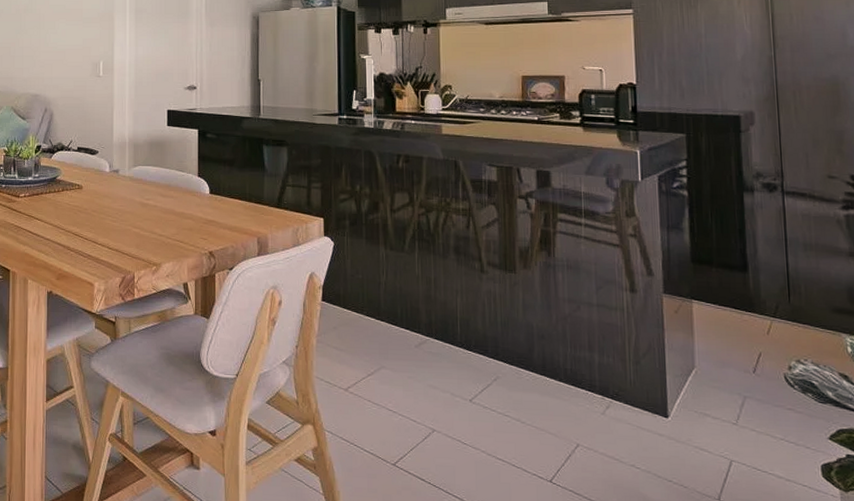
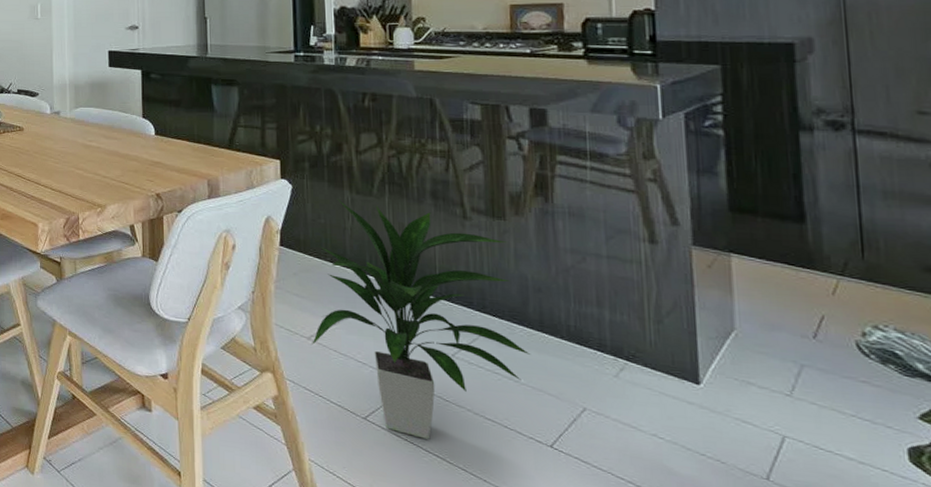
indoor plant: none [349,255,535,481] -> present [312,199,531,439]

